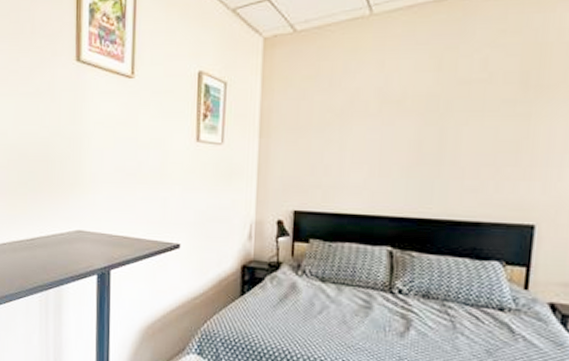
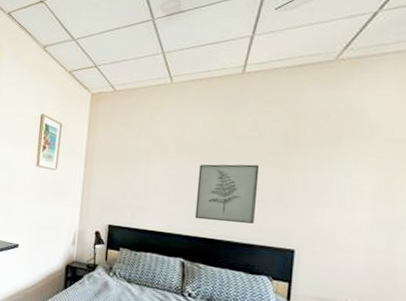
wall art: none [405,118,490,196] -> present [194,164,260,224]

